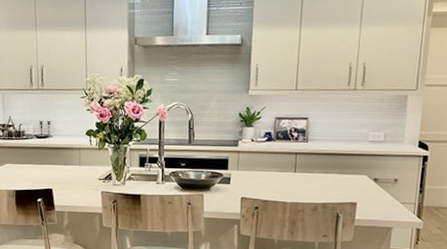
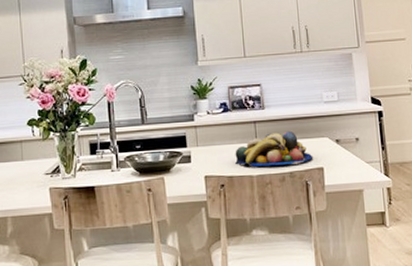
fruit bowl: none [272,165,348,197] -> present [235,130,312,167]

